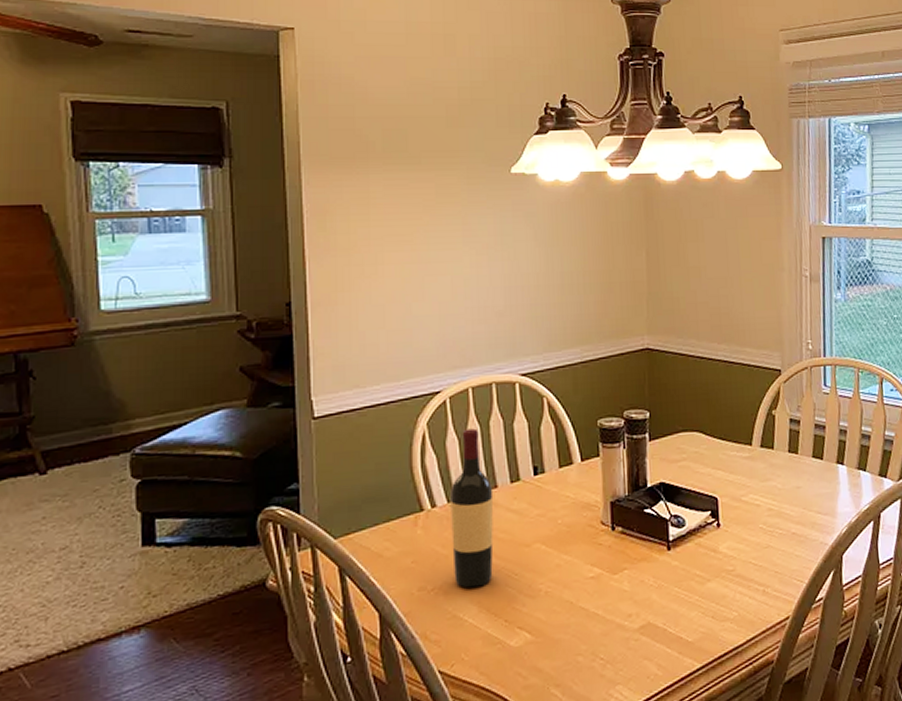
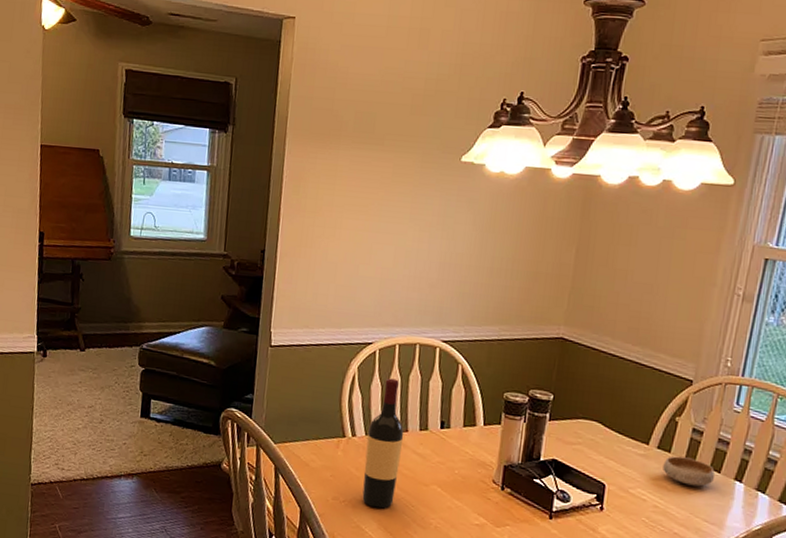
bowl: none [769,450,818,480] -> present [663,456,715,487]

